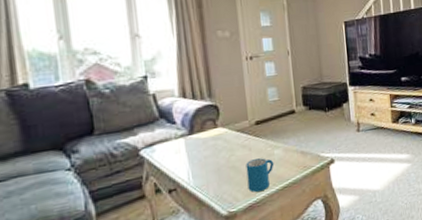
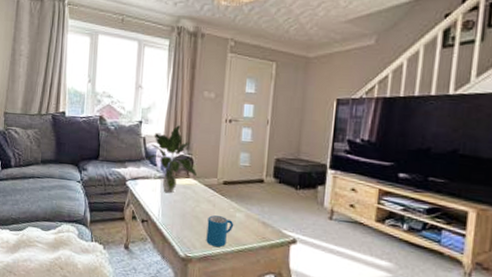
potted plant: none [159,72,225,152] -> present [144,125,197,194]

